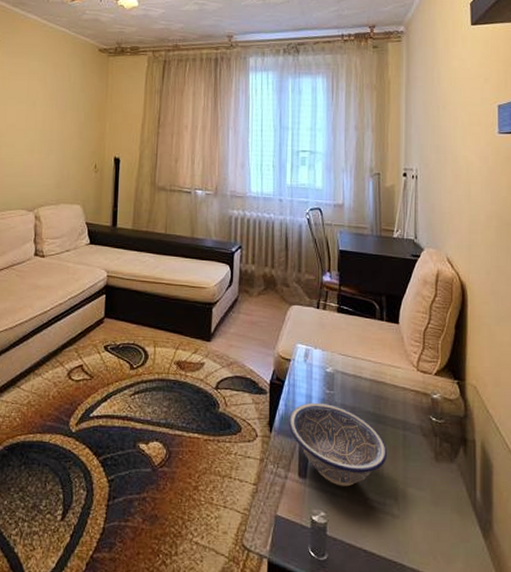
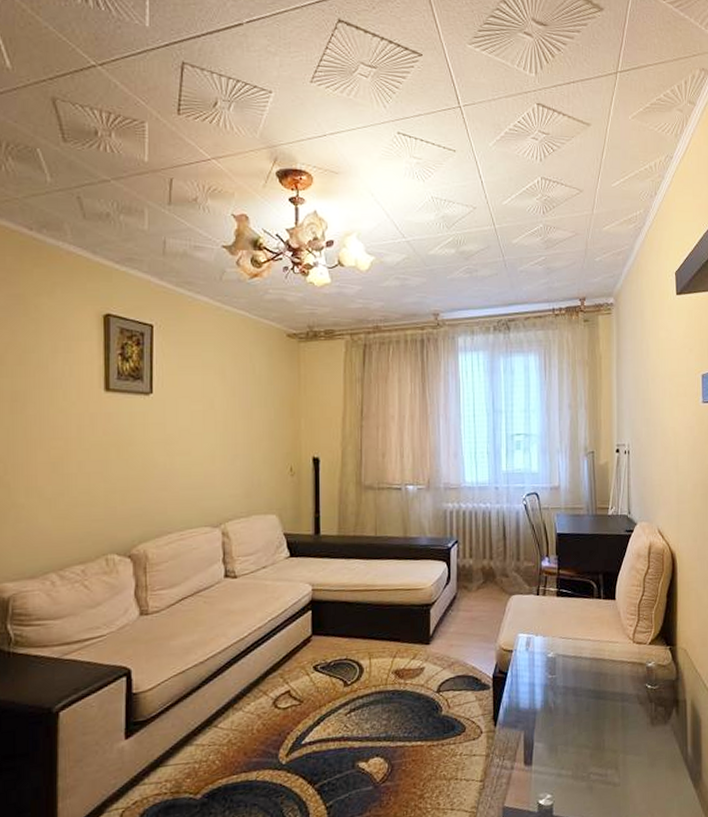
decorative bowl: present [288,402,388,487] -> none [512,688,608,767]

